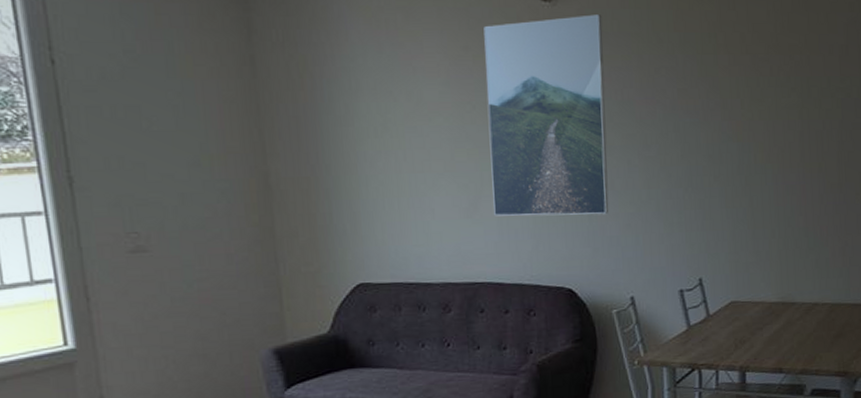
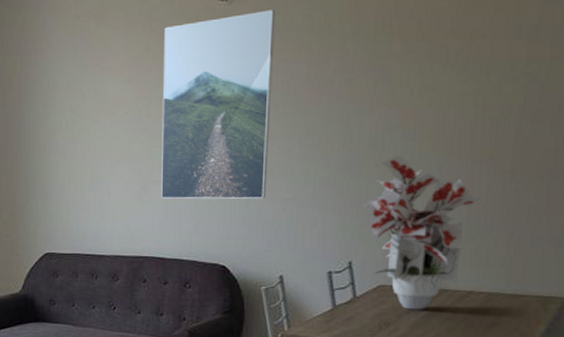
bouquet: none [707,167,815,326] -> present [362,155,480,310]

